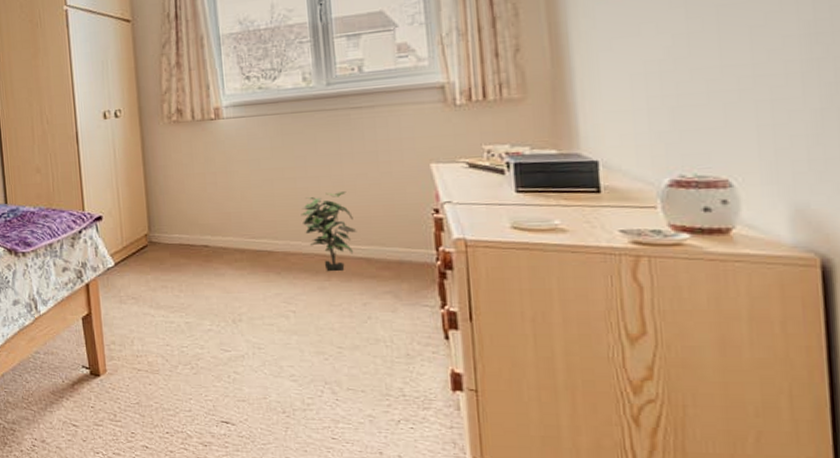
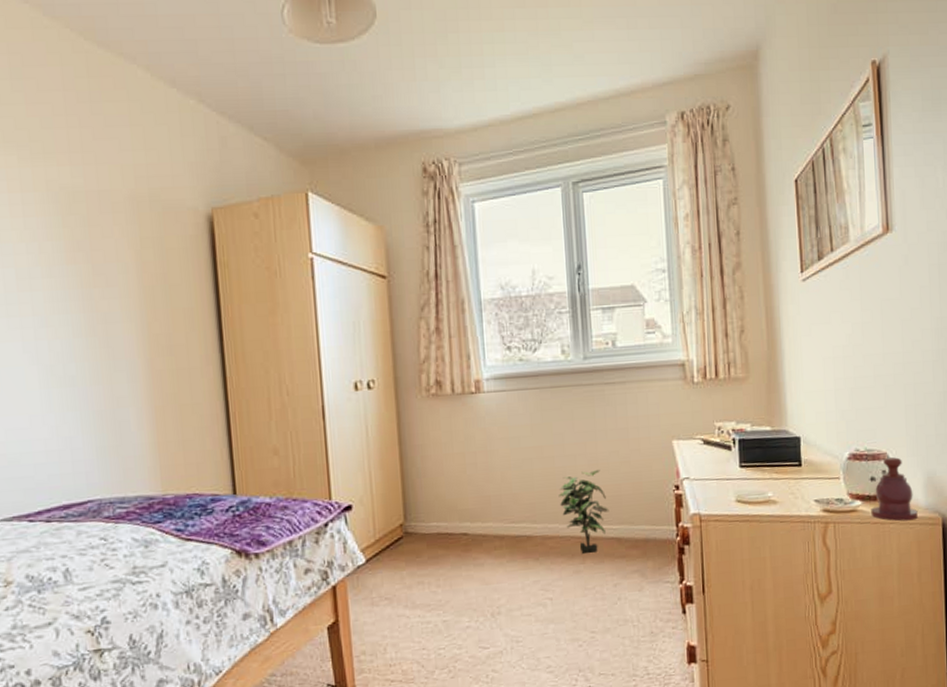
perfume bottle: none [704,185,780,260] -> present [871,457,918,522]

